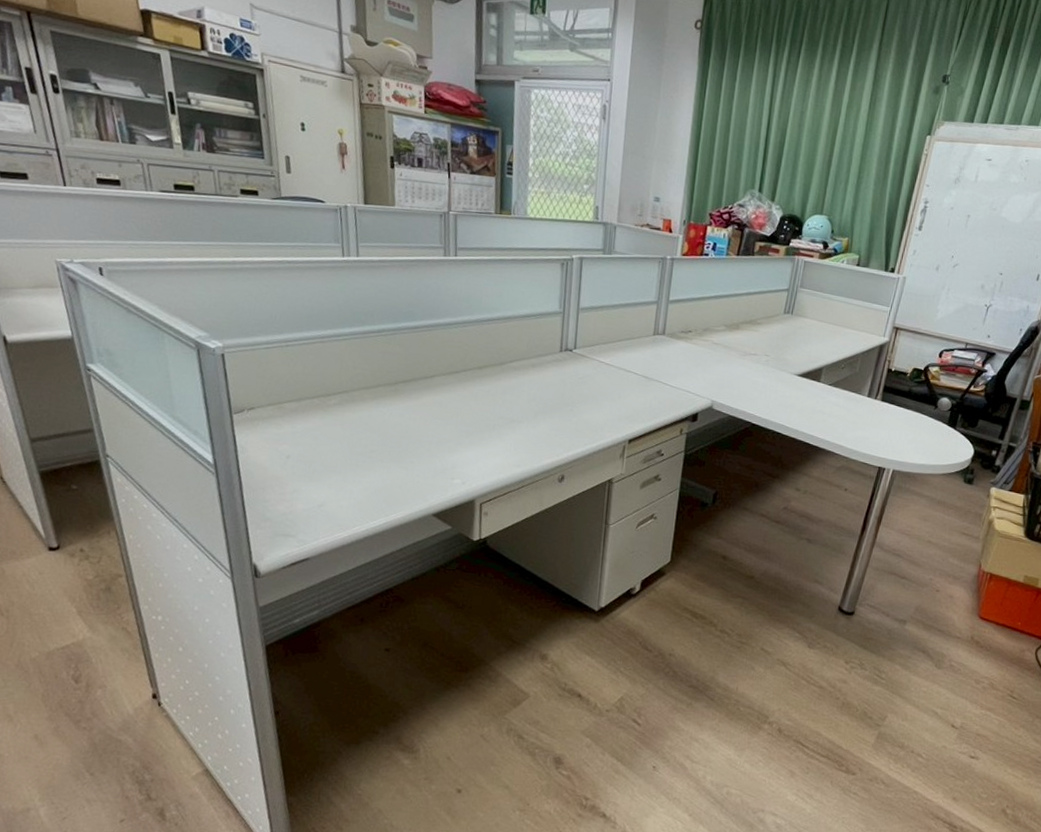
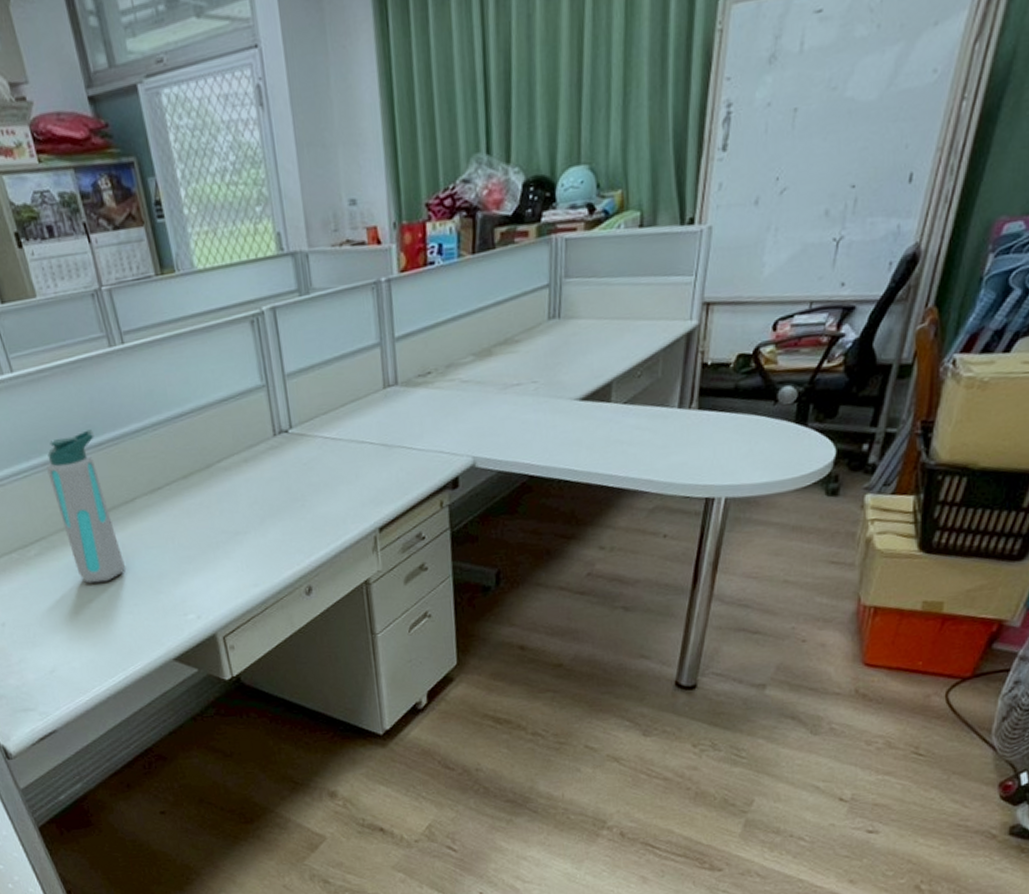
water bottle: none [365,314,413,439] -> present [46,429,125,584]

